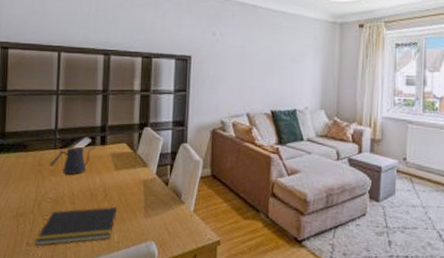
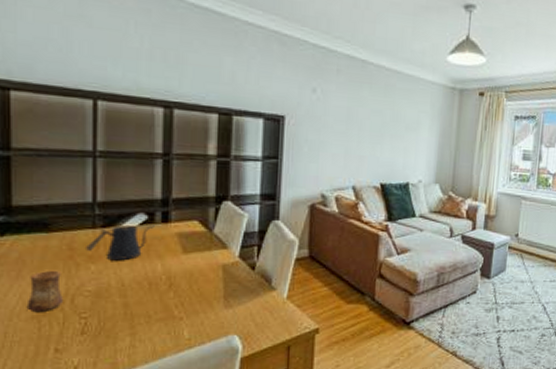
cup: none [10,180,34,214] -> present [26,270,64,313]
notepad: present [35,206,118,247] -> none [68,297,188,352]

